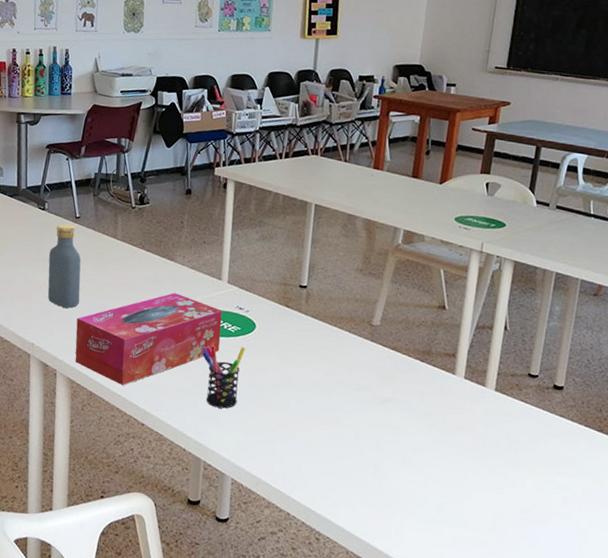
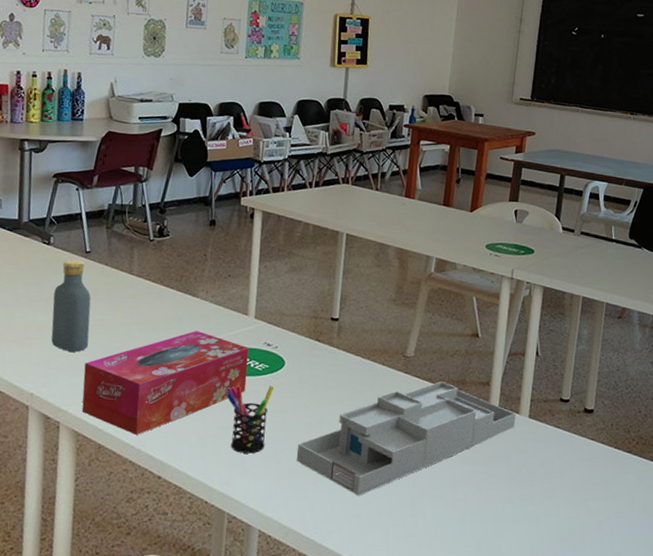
desk organizer: none [266,350,482,454] -> present [297,381,516,496]

